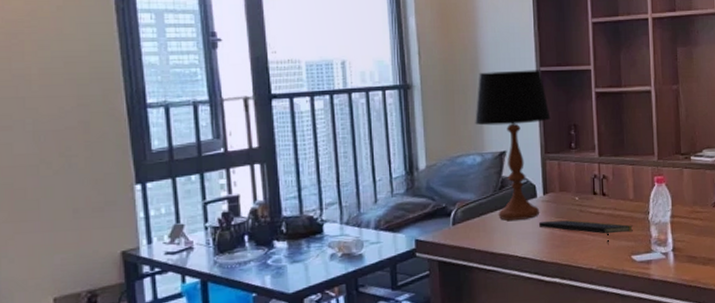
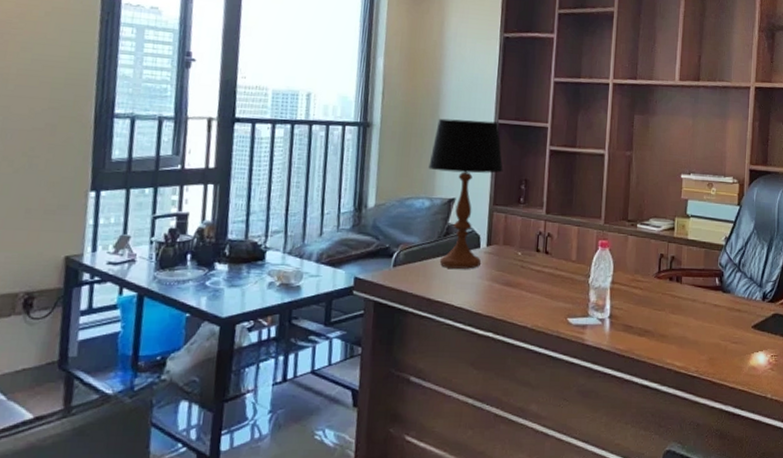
notepad: present [539,220,633,244] -> none [479,273,572,303]

